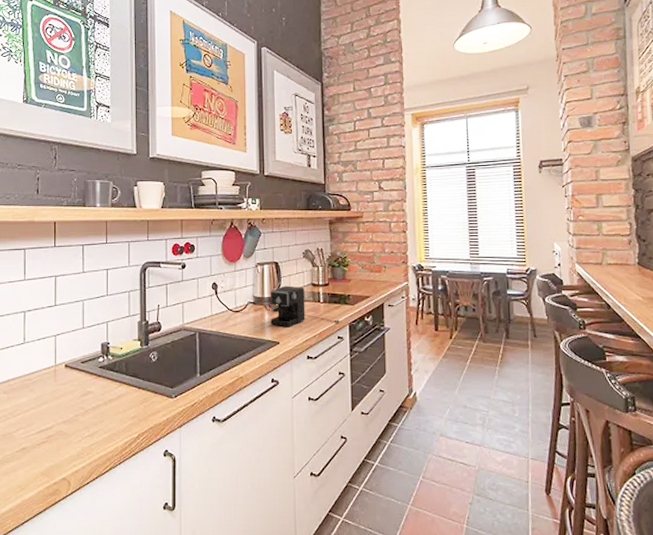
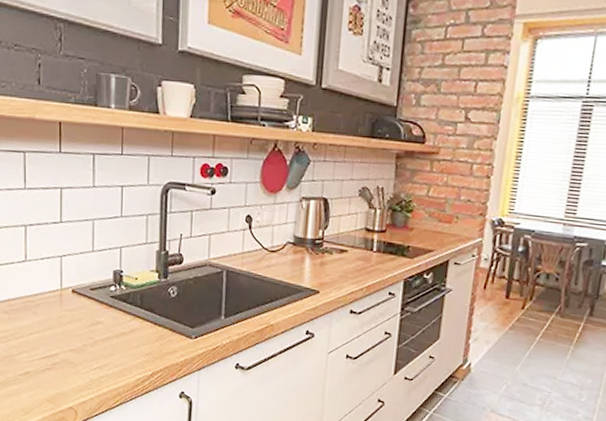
coffee maker: present [270,286,340,327] -> none [311,227,394,277]

